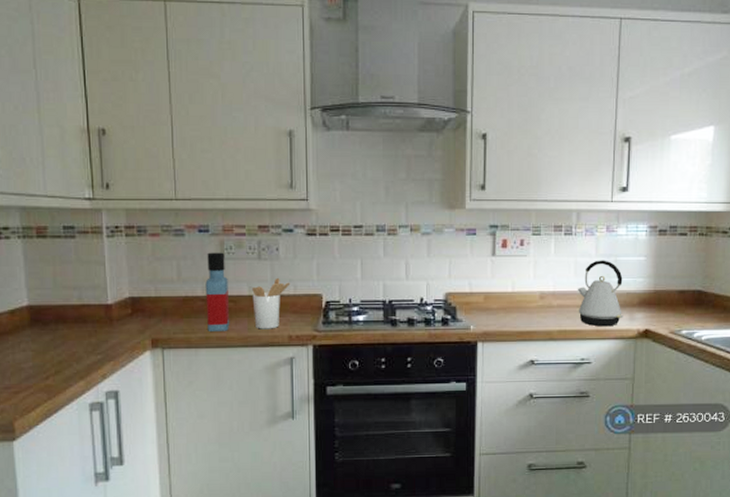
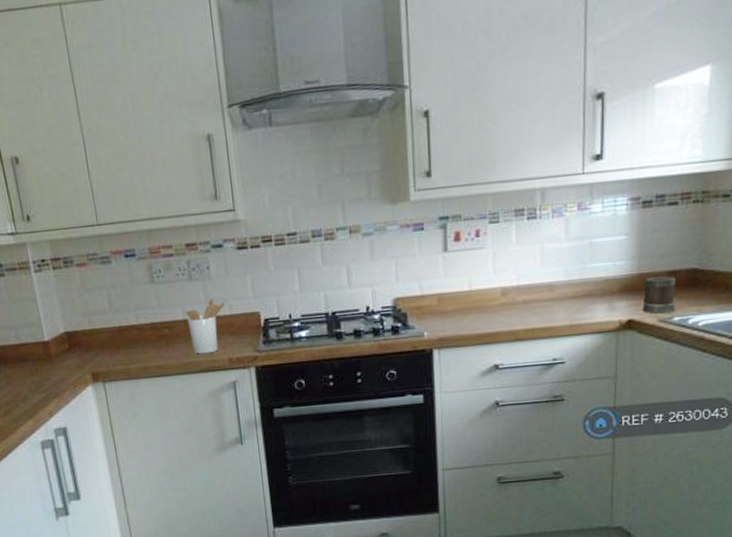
bottle: present [205,252,230,331] -> none [136,276,168,361]
kettle: present [577,260,624,327] -> none [545,243,602,321]
mug: none [657,295,684,326] -> present [642,276,675,314]

